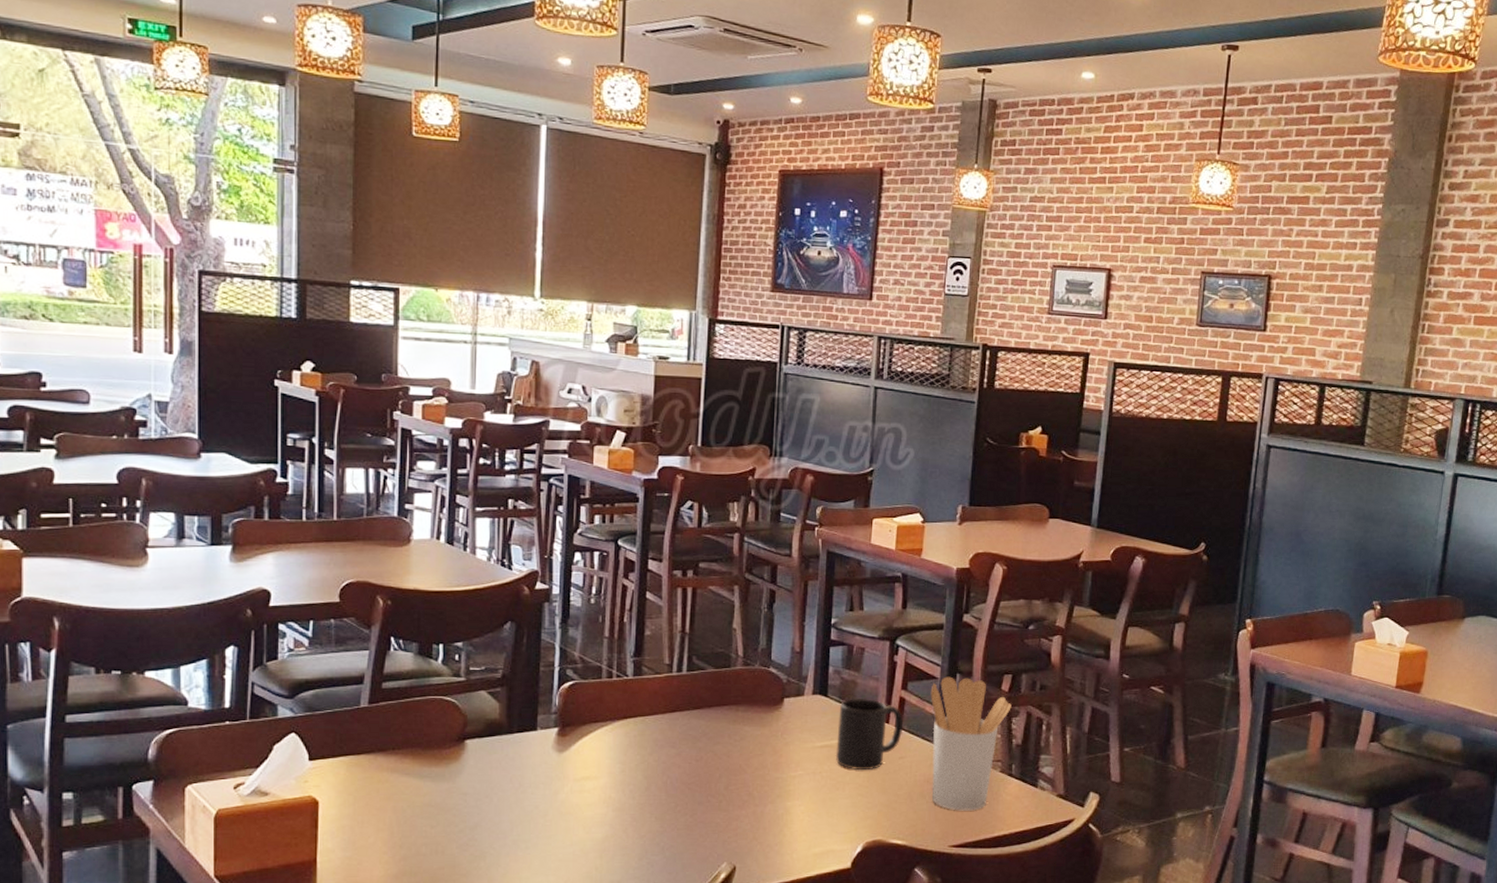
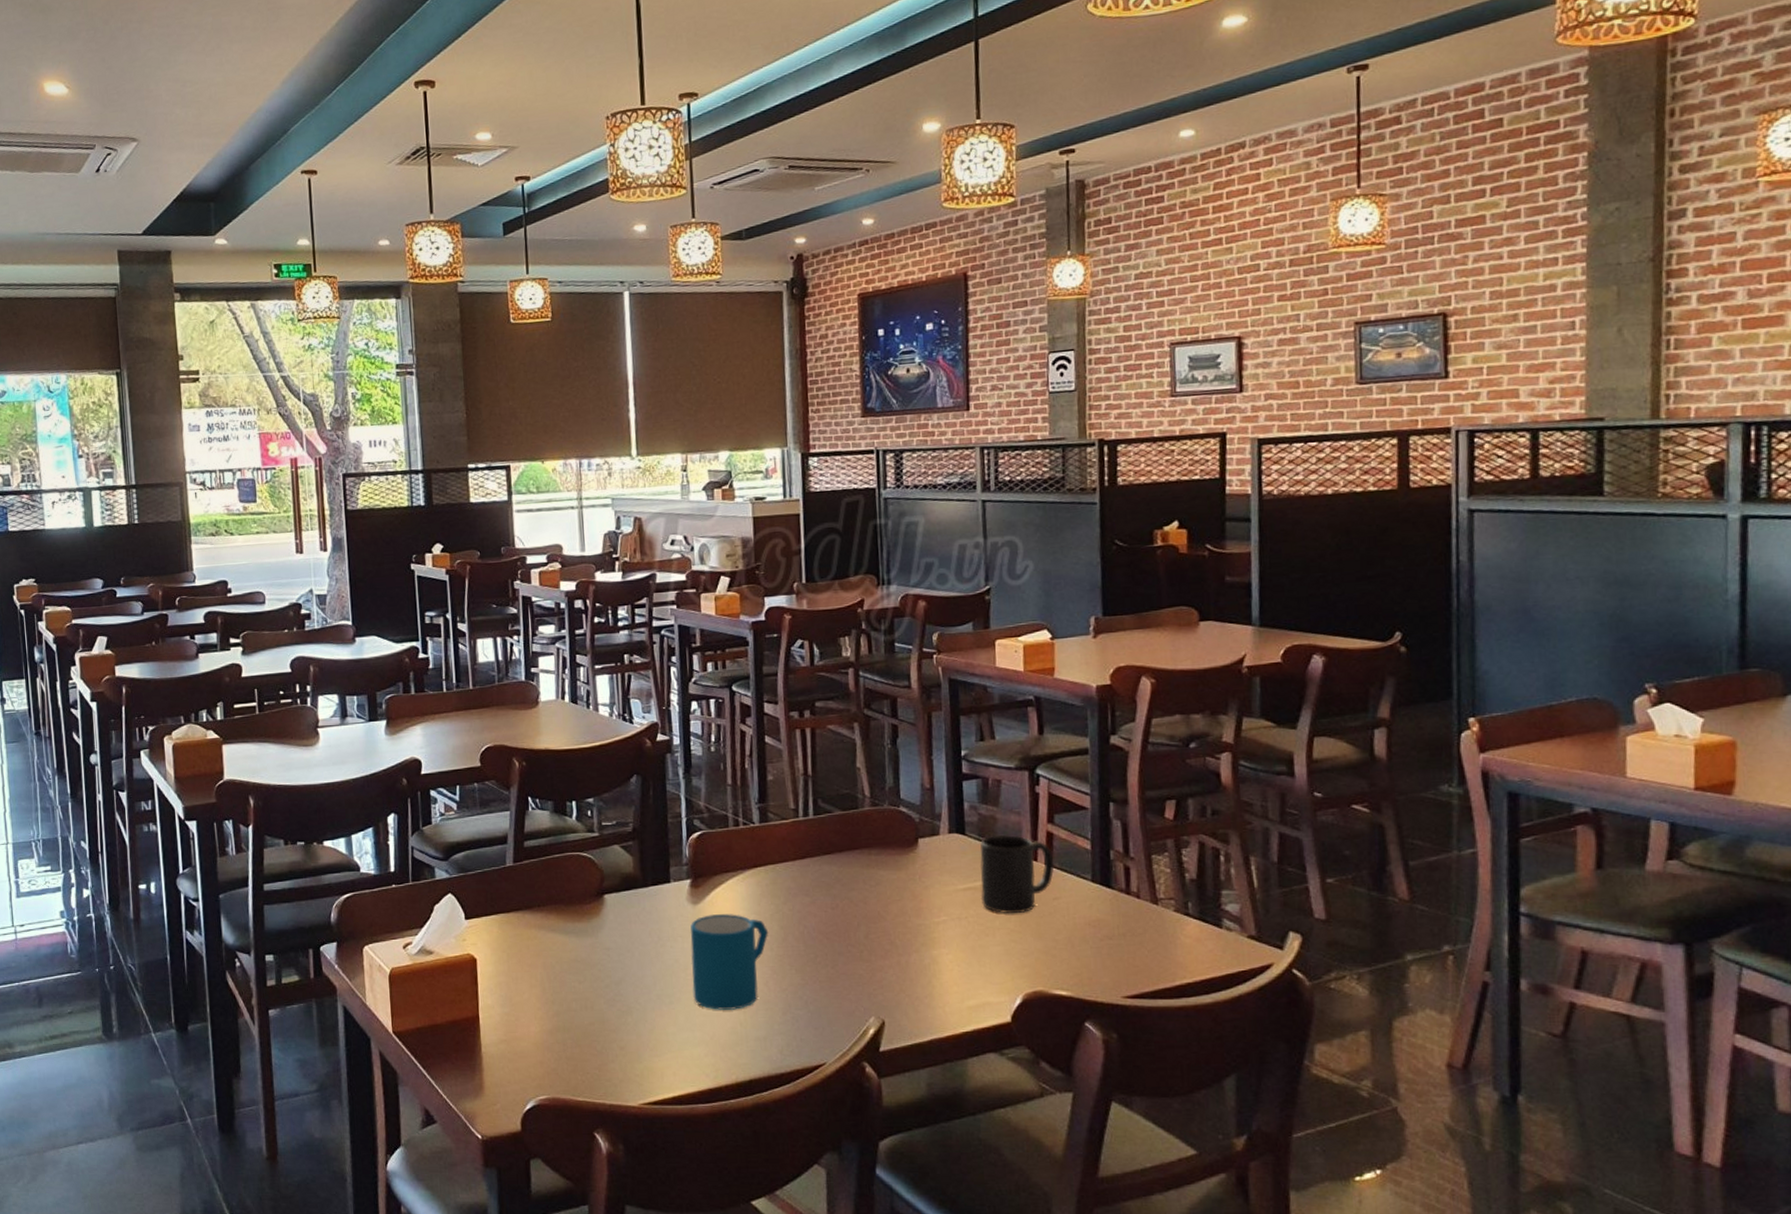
mug: none [550,763,633,855] -> present [690,914,769,1010]
utensil holder: present [930,676,1012,811] -> none [1081,806,1179,957]

